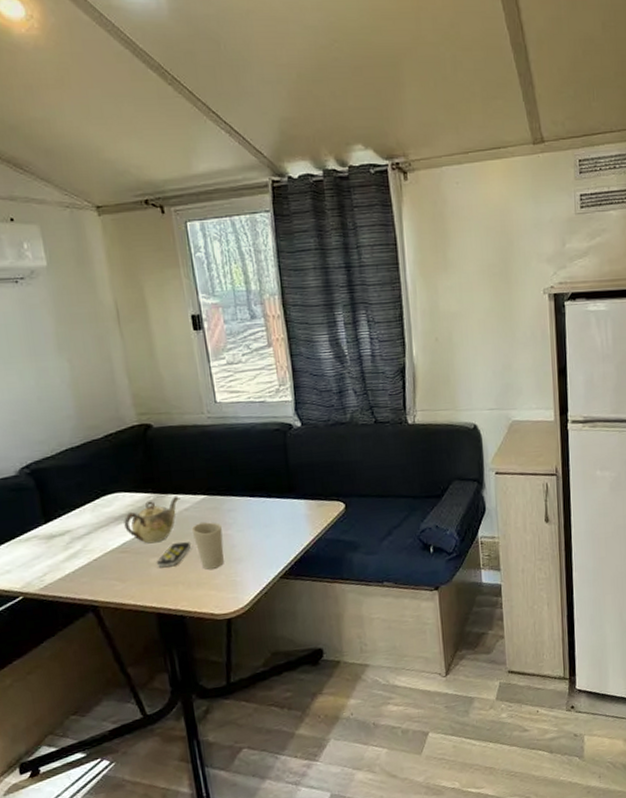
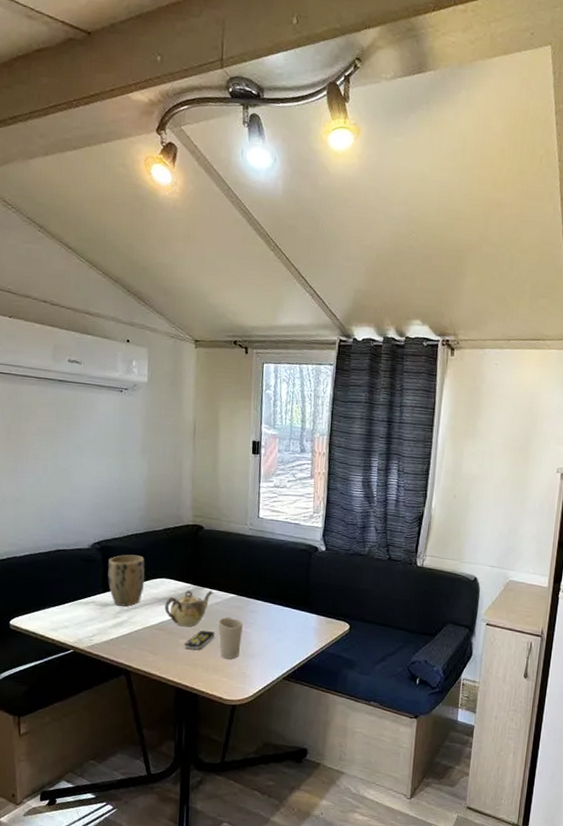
plant pot: none [43,472,95,535] -> present [107,554,145,607]

